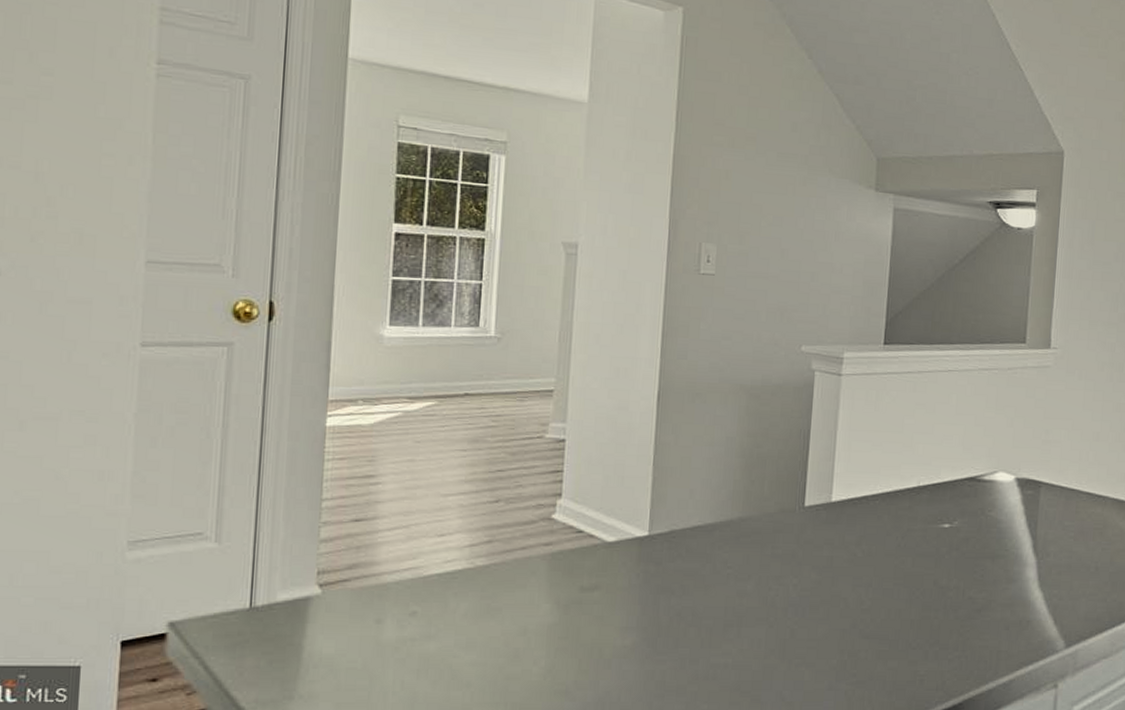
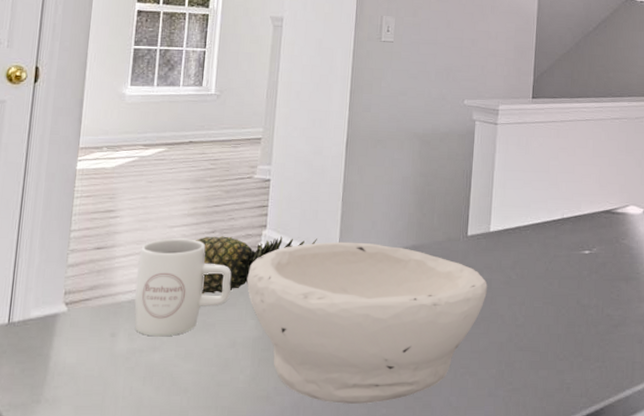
mug: none [403,509,521,623] -> present [134,238,232,337]
fruit: none [476,505,624,574] -> present [196,235,317,294]
bowl: none [539,513,828,699] -> present [247,241,487,404]

